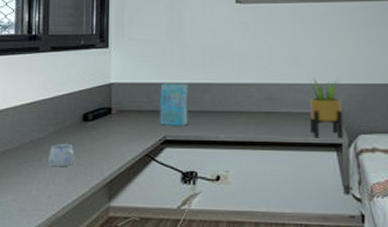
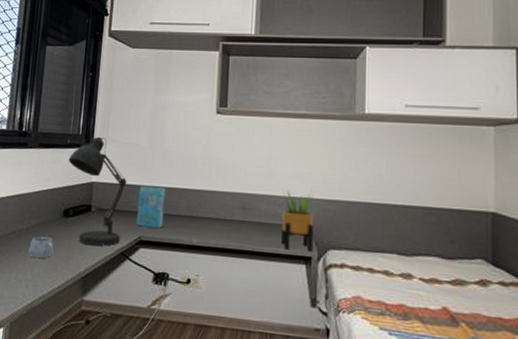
desk lamp: none [83,35,147,149] -> present [68,136,127,246]

